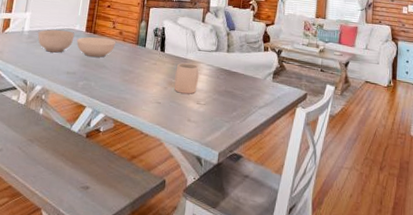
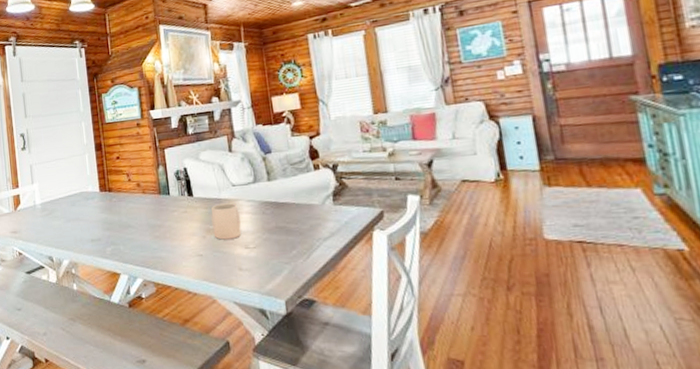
bowl: present [37,29,75,53] -> none [50,194,90,222]
bowl: present [77,36,117,58] -> none [93,193,136,218]

